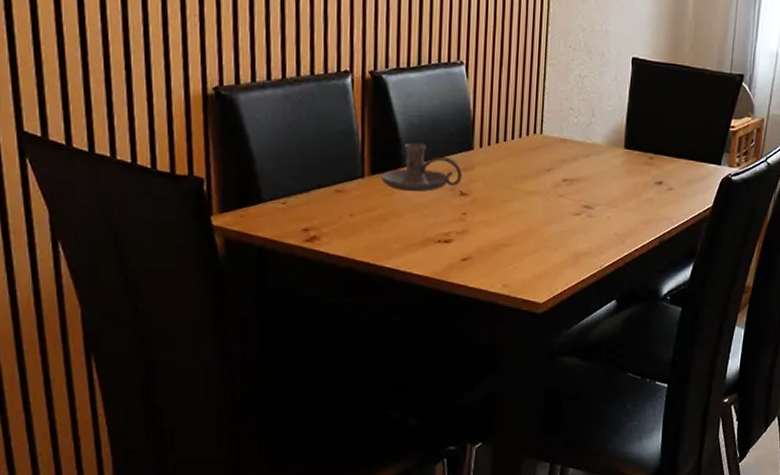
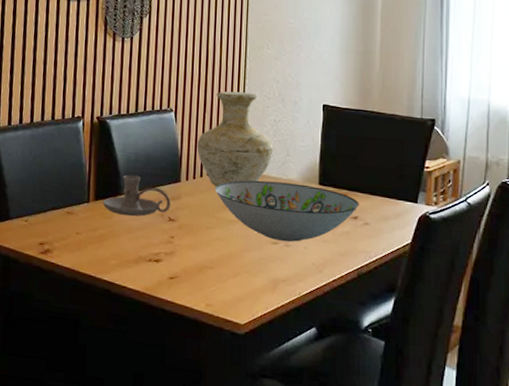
vase: none [492,40,578,155] -> present [197,91,273,187]
decorative bowl: none [513,145,665,213] -> present [215,180,359,242]

